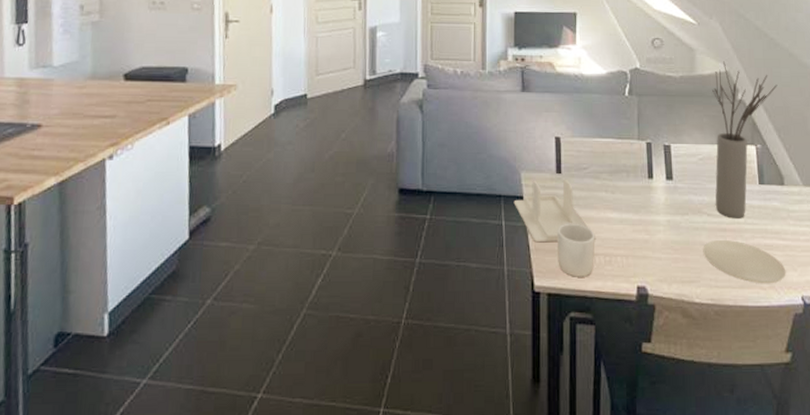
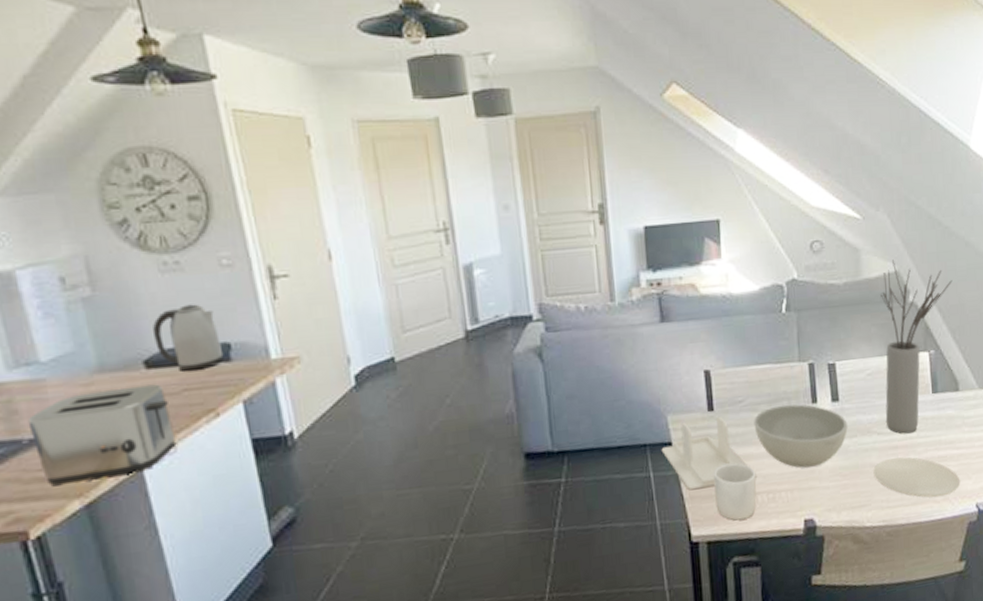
toaster: none [33,93,135,164] -> present [27,384,176,487]
kettle: none [134,35,182,86] -> present [152,304,224,371]
bowl: none [596,176,680,237] -> present [754,404,848,468]

